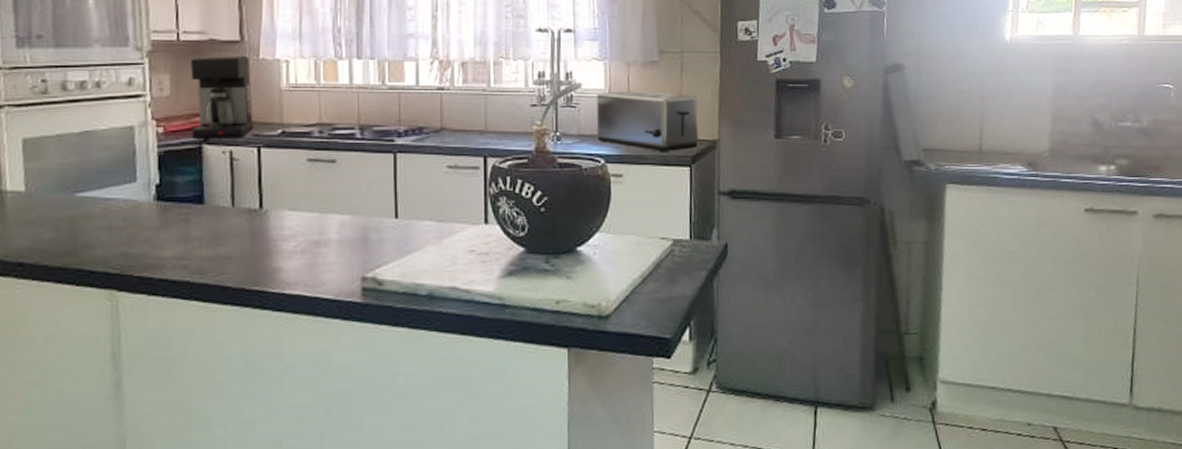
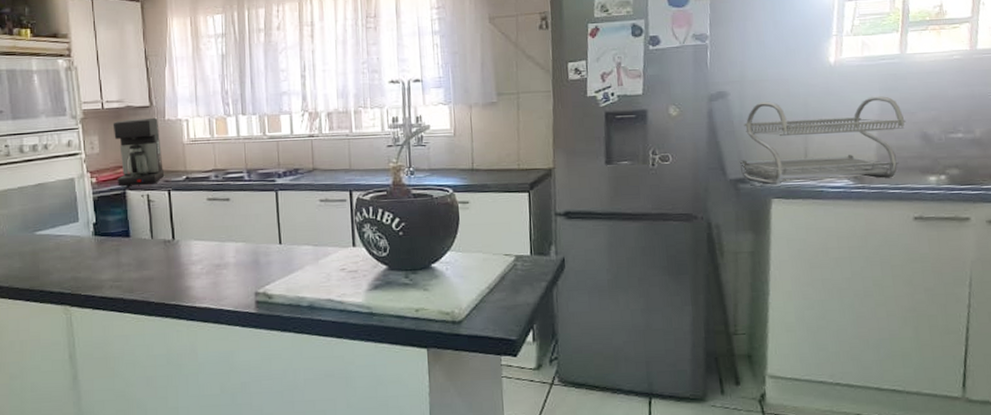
toaster: present [596,90,699,151] -> none [444,128,536,180]
dish rack: none [914,77,1079,169] -> present [739,95,906,185]

